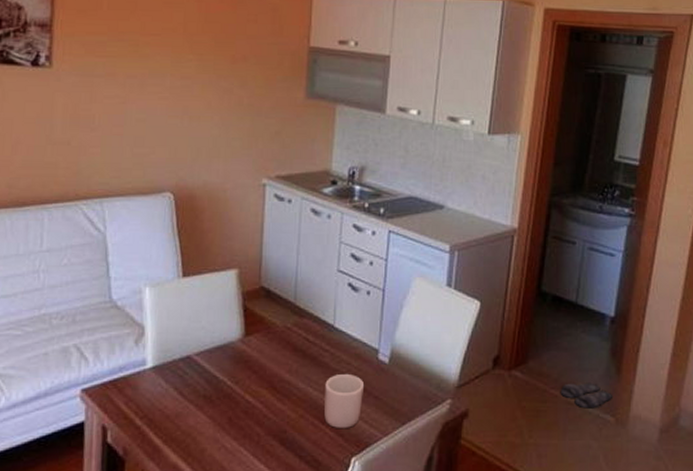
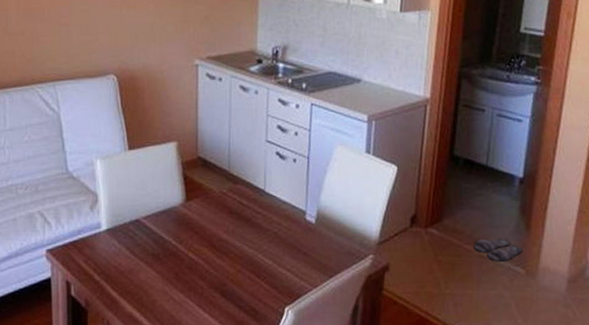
mug: present [324,373,365,429] -> none [259,233,295,282]

